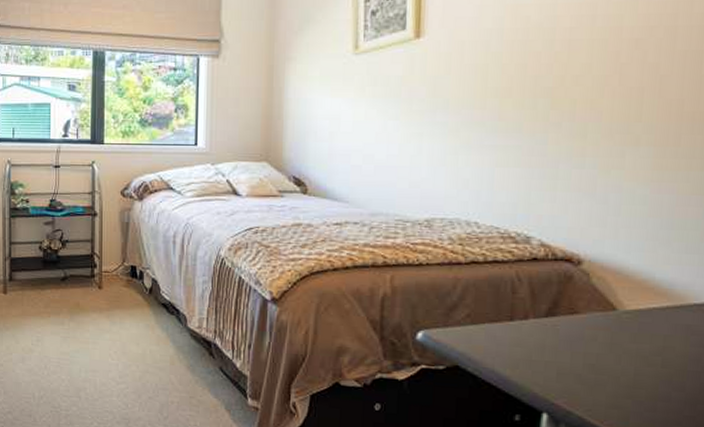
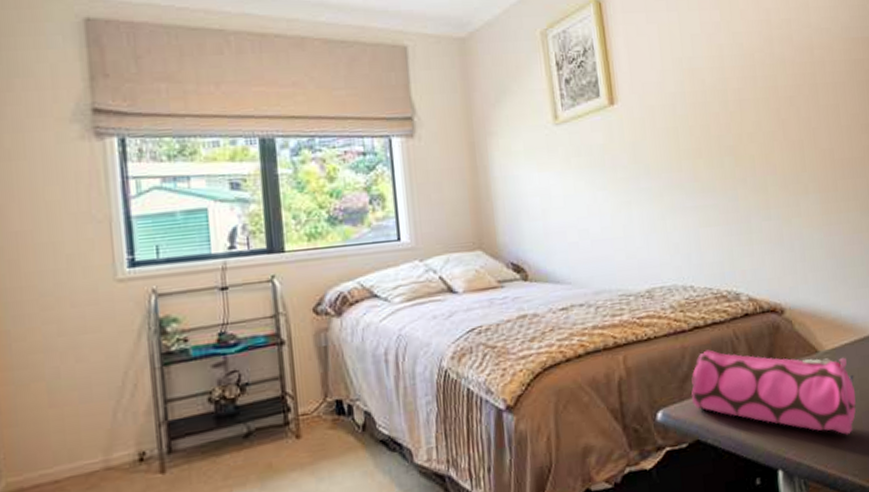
pencil case: none [456,285,658,398] -> present [691,349,856,435]

